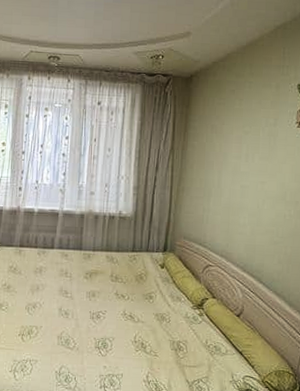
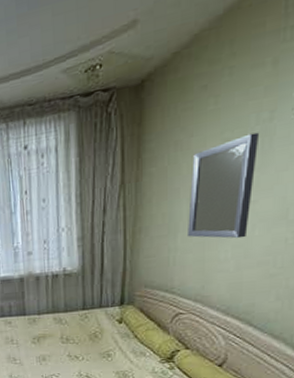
home mirror: none [217,131,268,209] -> present [186,132,260,239]

